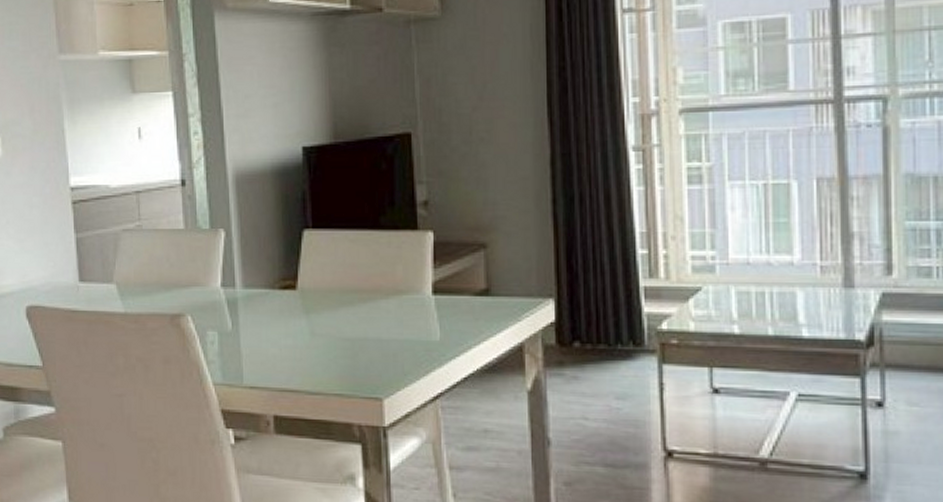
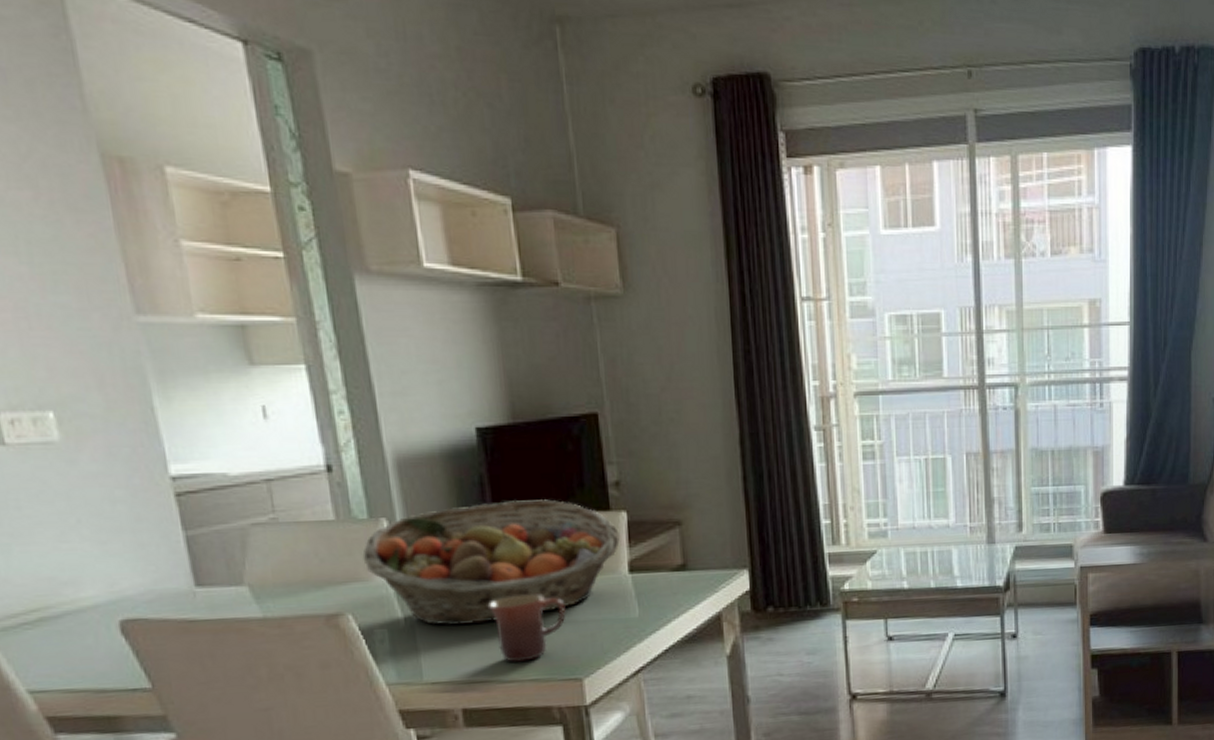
fruit basket: none [203,217,427,334] -> present [362,499,621,626]
mug: none [303,309,371,376] -> present [489,594,566,663]

